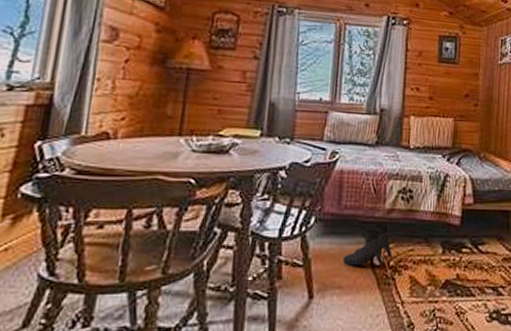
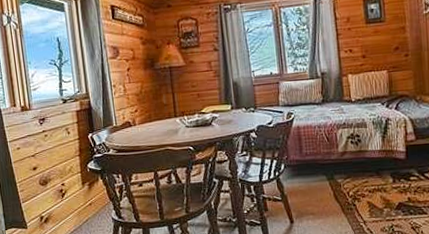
boots: present [342,224,393,265] -> none [311,164,351,198]

